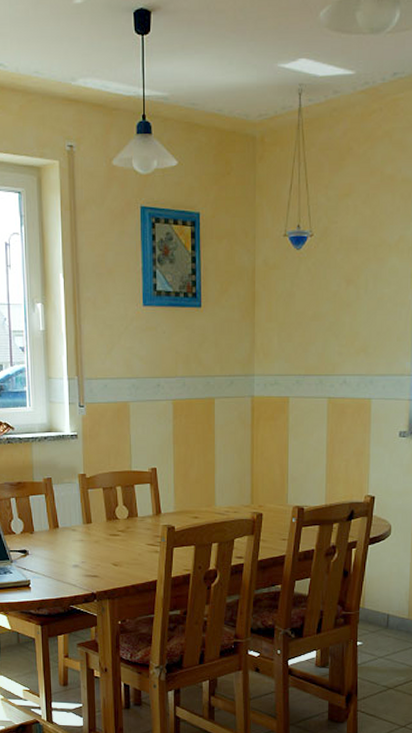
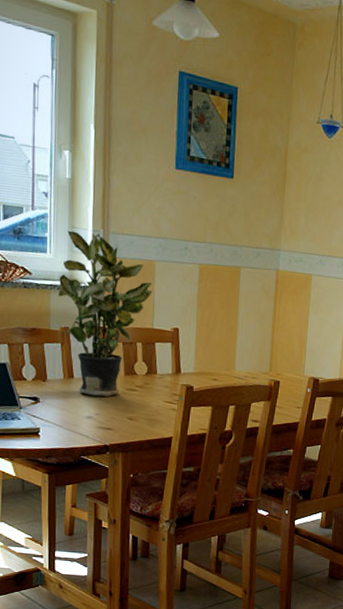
potted plant: none [39,380,128,545] -> present [59,230,153,397]

